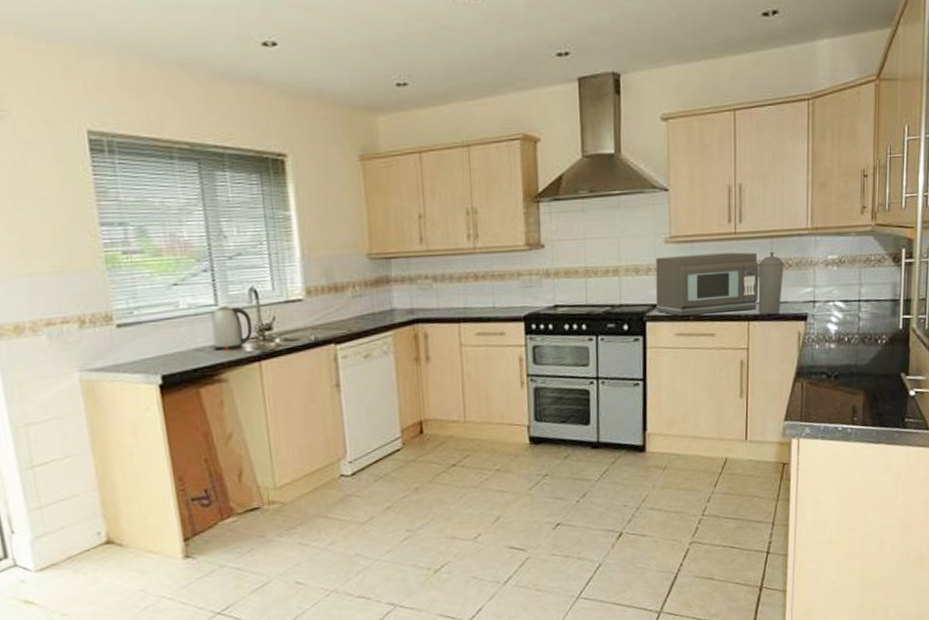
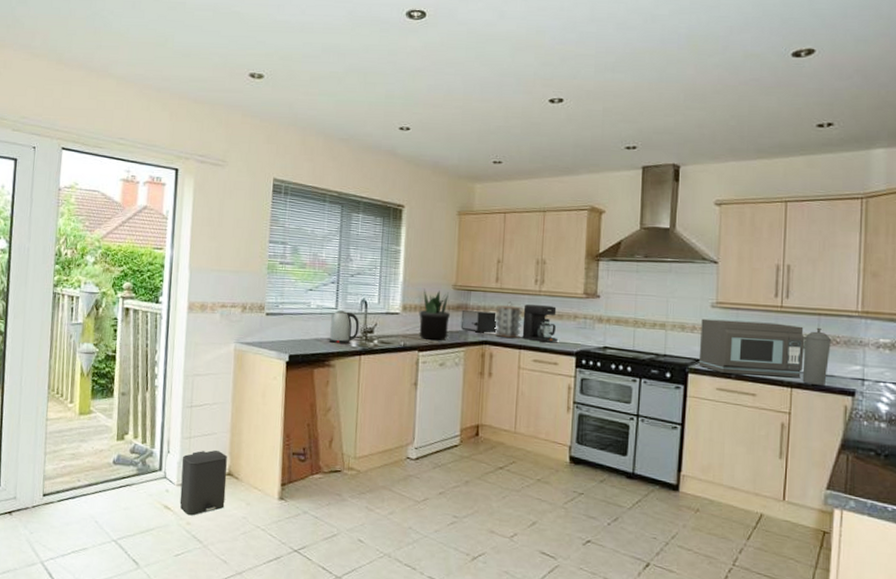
pedal bin: none [34,515,111,605] -> present [179,450,227,516]
planter: none [328,262,369,328] -> present [419,288,450,340]
toaster: none [382,280,430,311] -> present [460,309,500,334]
spice rack: none [425,265,458,312] -> present [495,301,522,339]
coffee maker: none [457,264,502,311] -> present [522,304,558,343]

